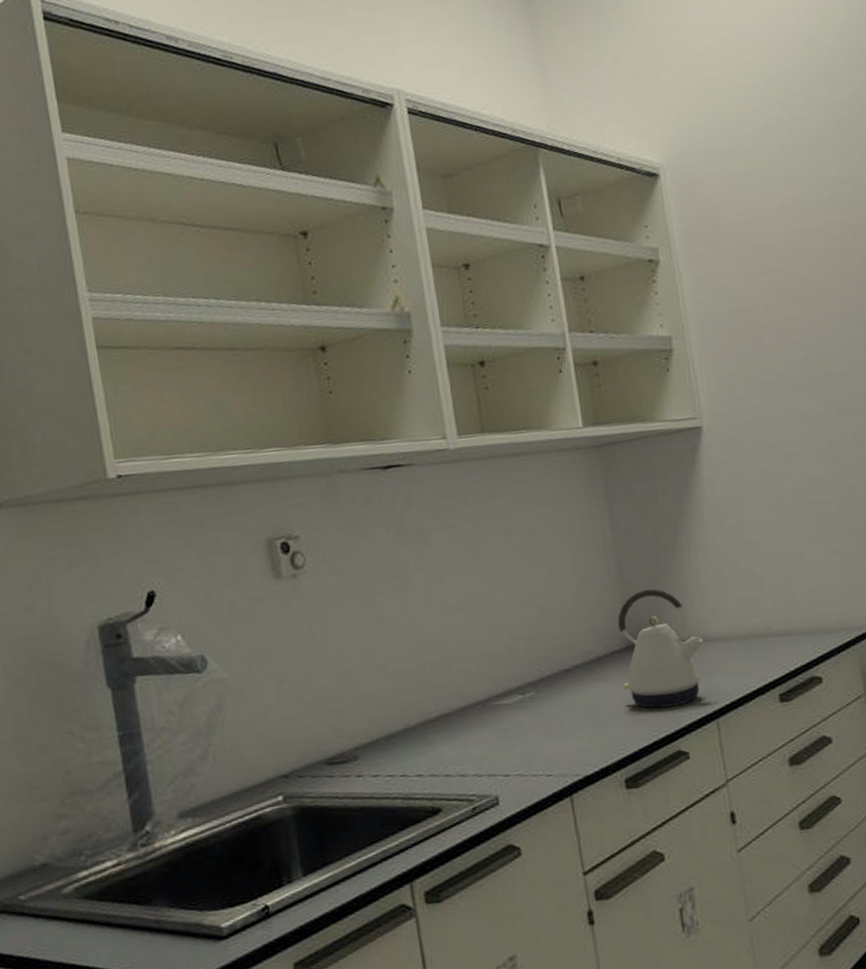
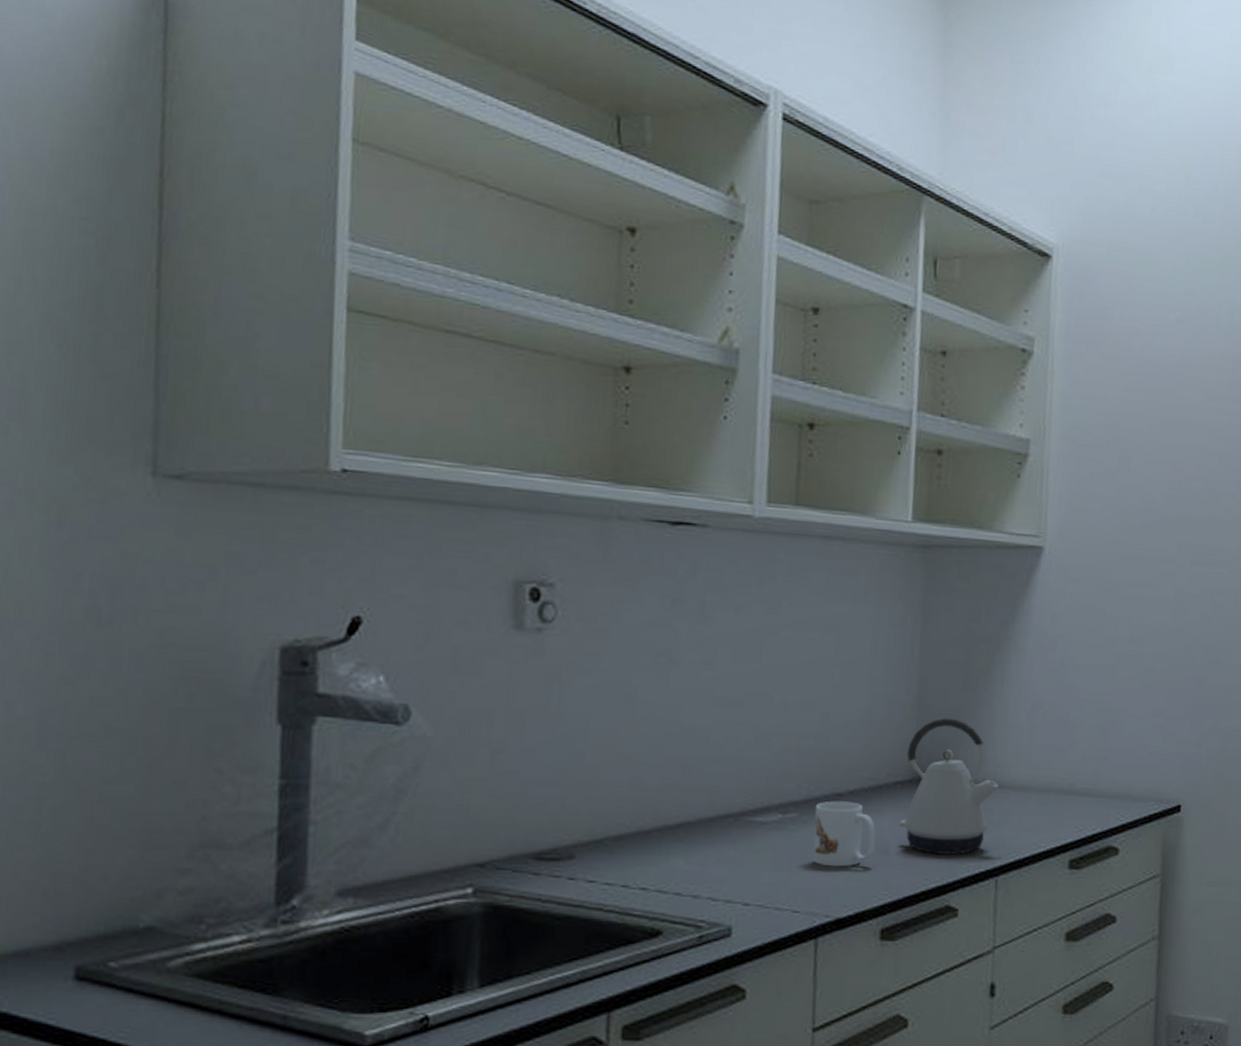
mug: none [548,675,606,733] -> present [813,801,876,867]

